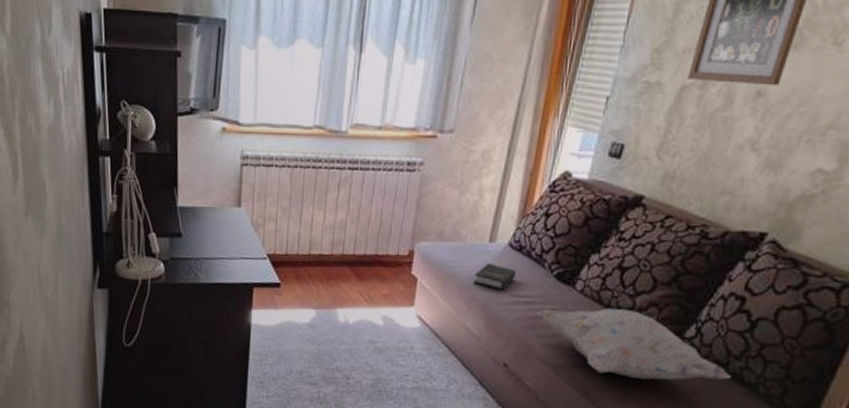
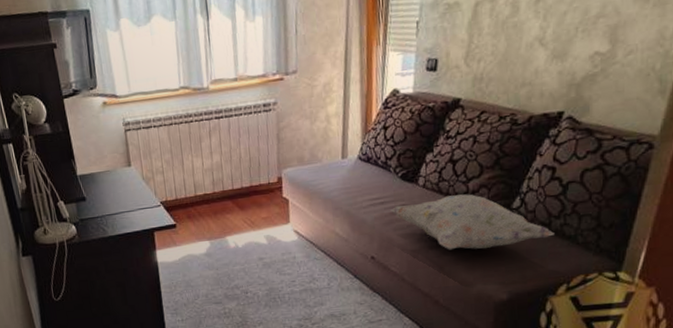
hardback book: present [473,263,517,290] -> none [335,176,369,197]

